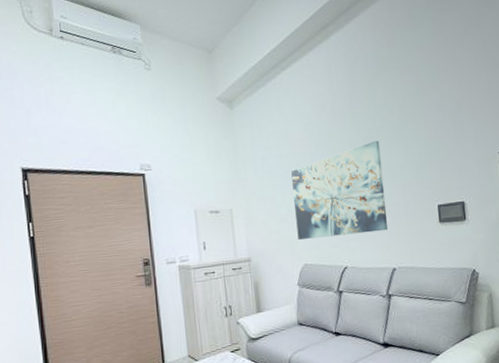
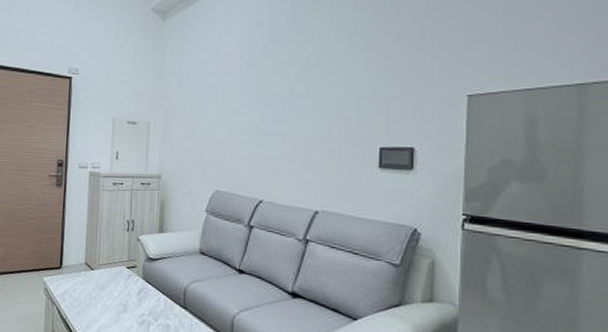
wall art: present [291,140,389,240] -> none [213,67,319,168]

